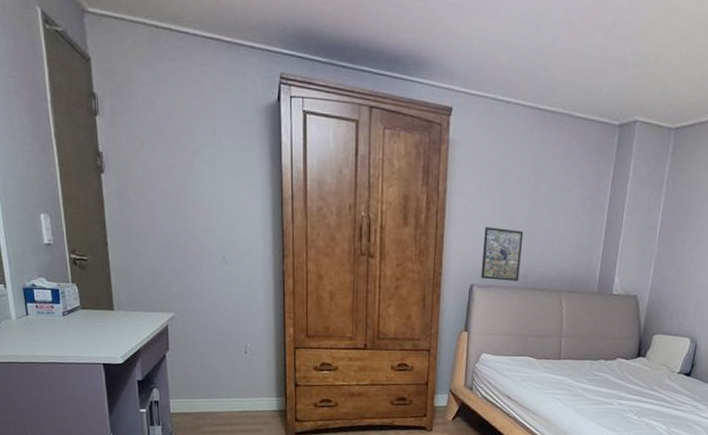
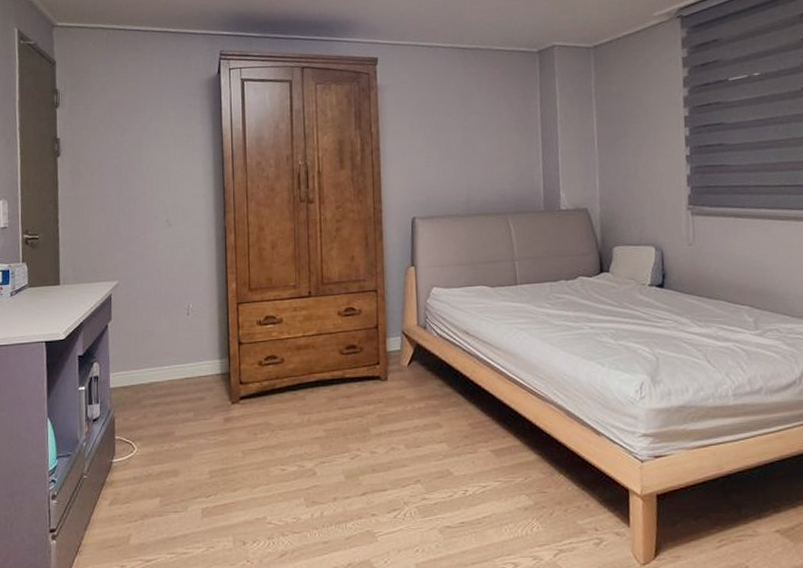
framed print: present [481,227,524,282] -> none [420,159,461,211]

